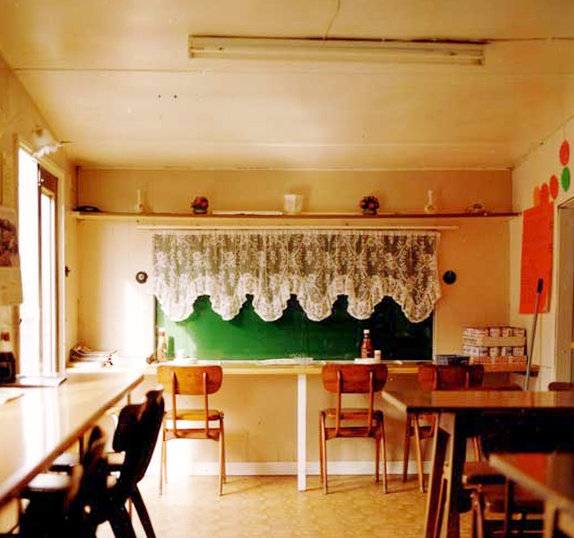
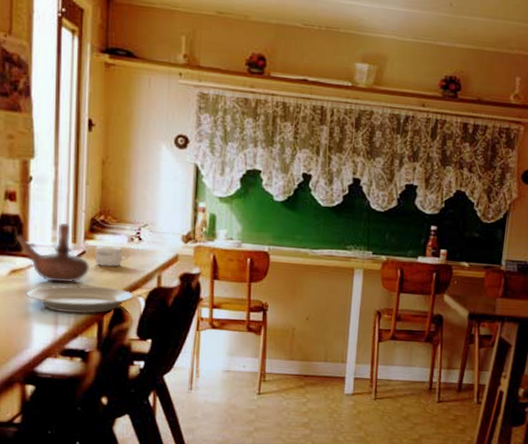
teapot: none [11,356,70,407] -> present [16,223,89,283]
plate: none [20,408,109,434] -> present [26,285,134,314]
mug: none [74,371,103,390] -> present [94,244,129,267]

